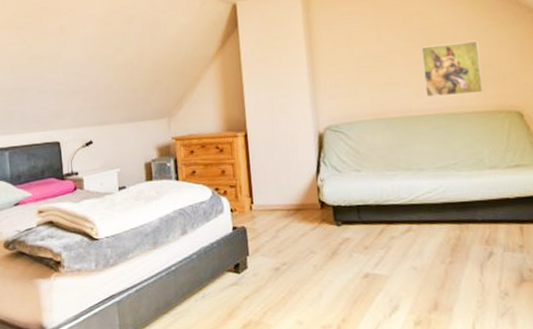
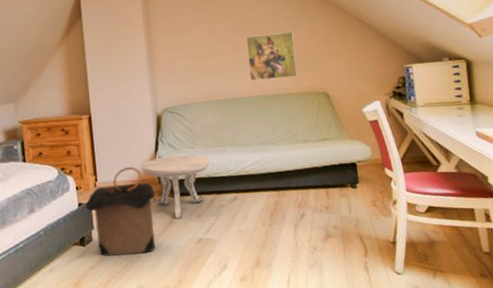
laundry hamper: none [240,189,317,287] -> present [85,166,156,257]
side table: none [301,178,379,250] -> present [141,155,210,219]

